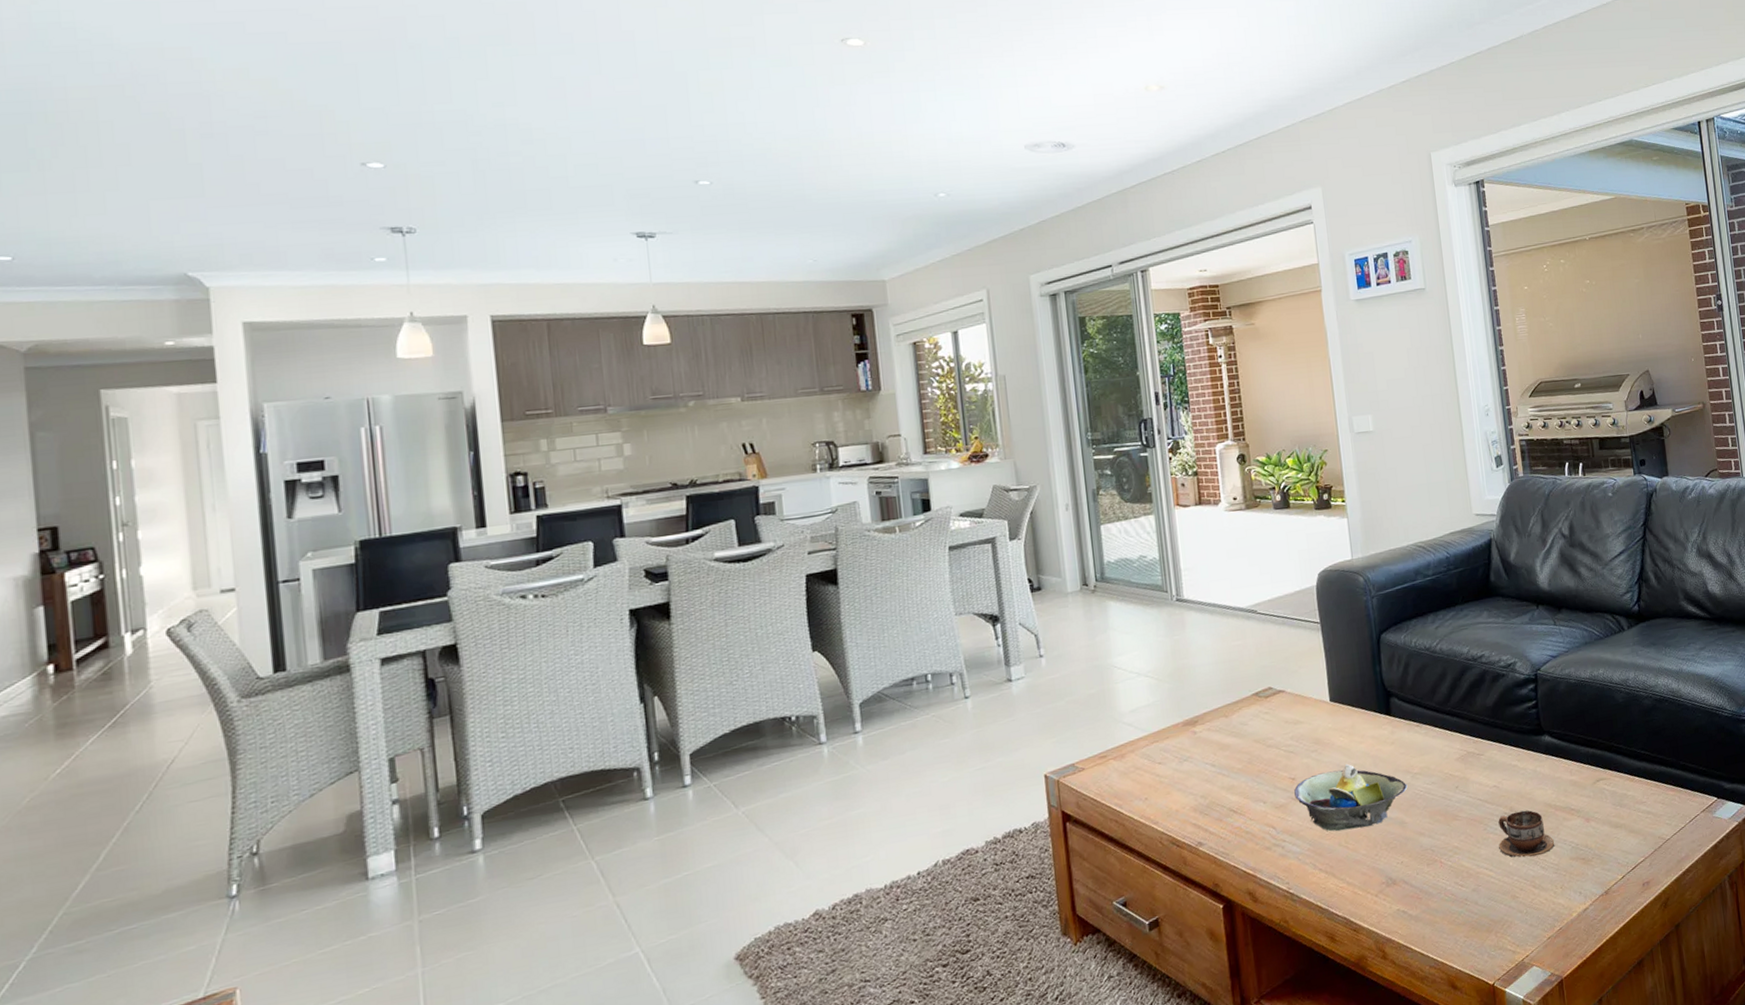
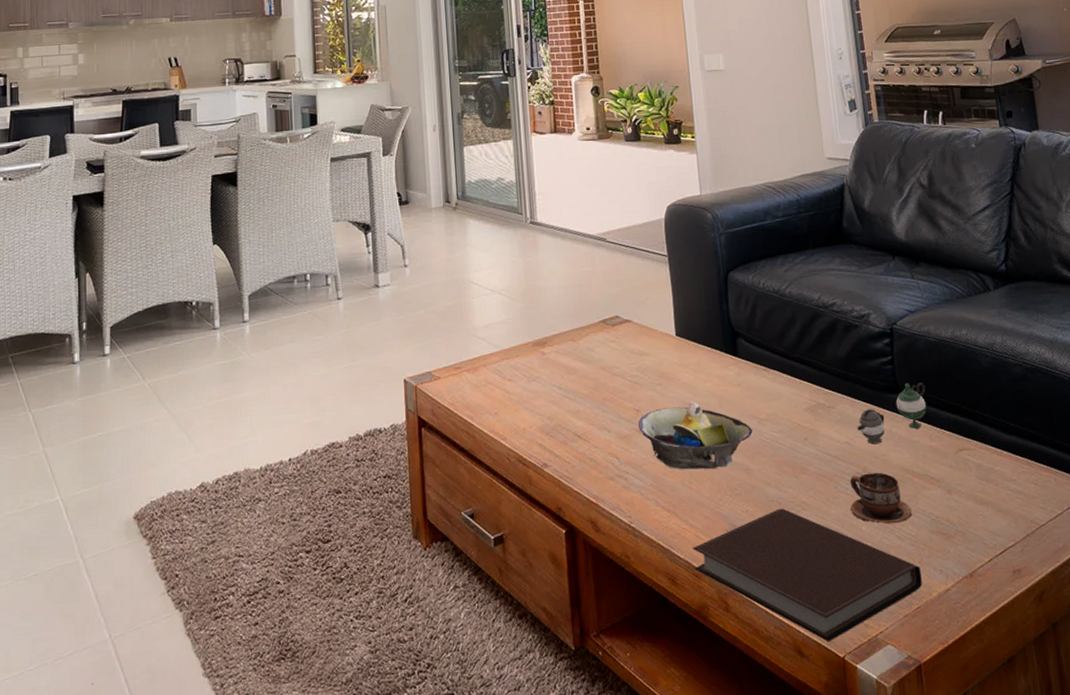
notebook: none [1350,855,1564,973] -> present [692,508,922,642]
teapot: none [1504,722,1568,785] -> present [857,382,927,445]

